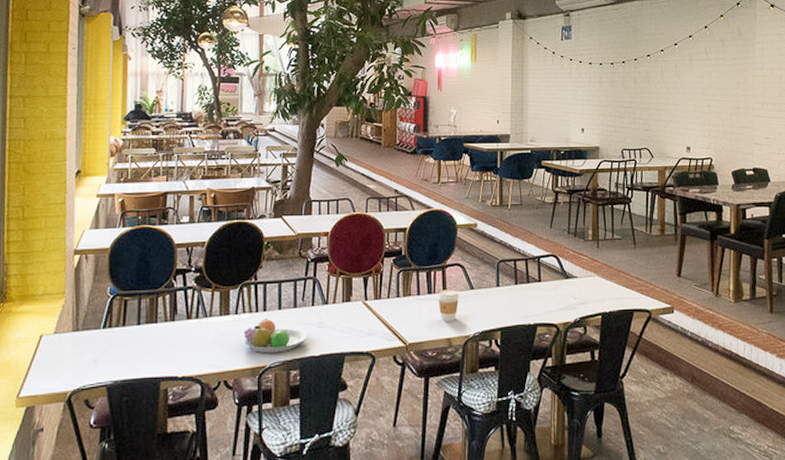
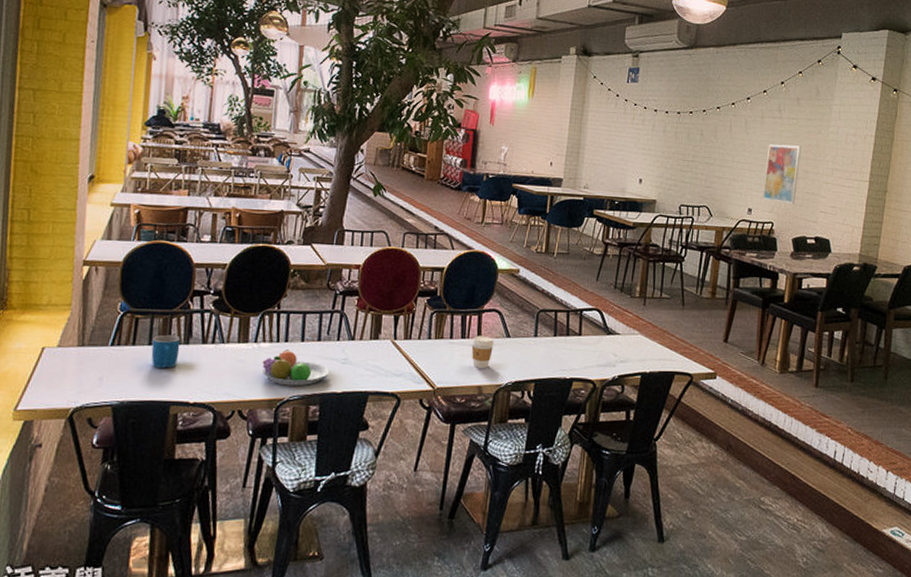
mug: none [140,313,167,346] -> present [151,334,181,369]
wall art: none [699,84,731,140] -> present [763,144,802,205]

